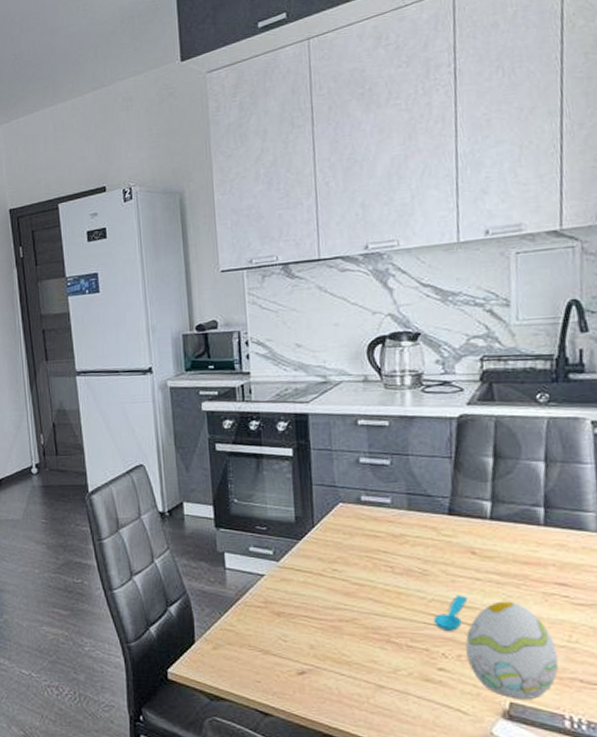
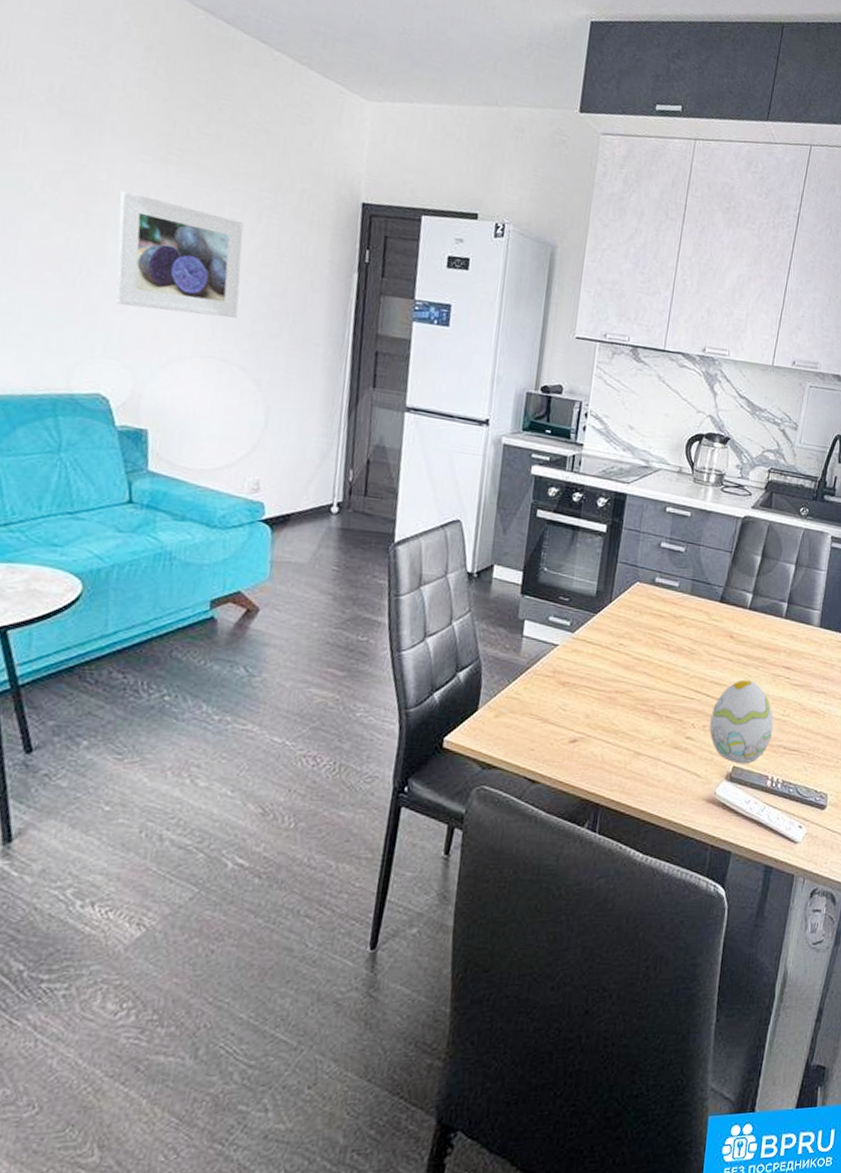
spoon: present [433,596,468,632] -> none [691,673,720,705]

